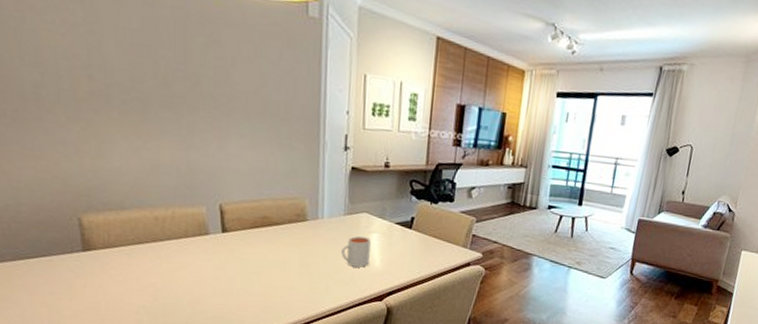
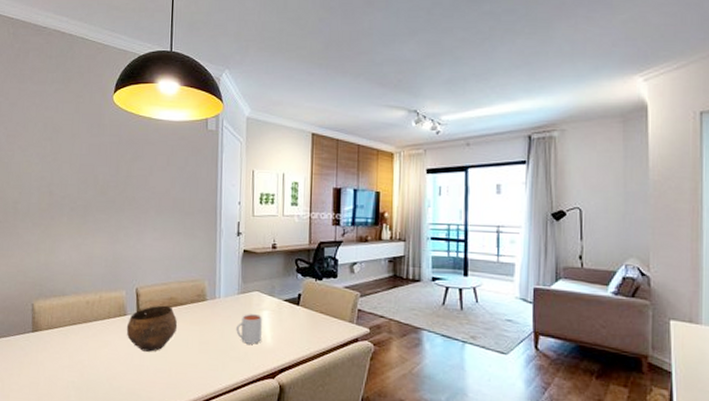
bowl: none [209,224,273,275] -> present [126,305,178,352]

